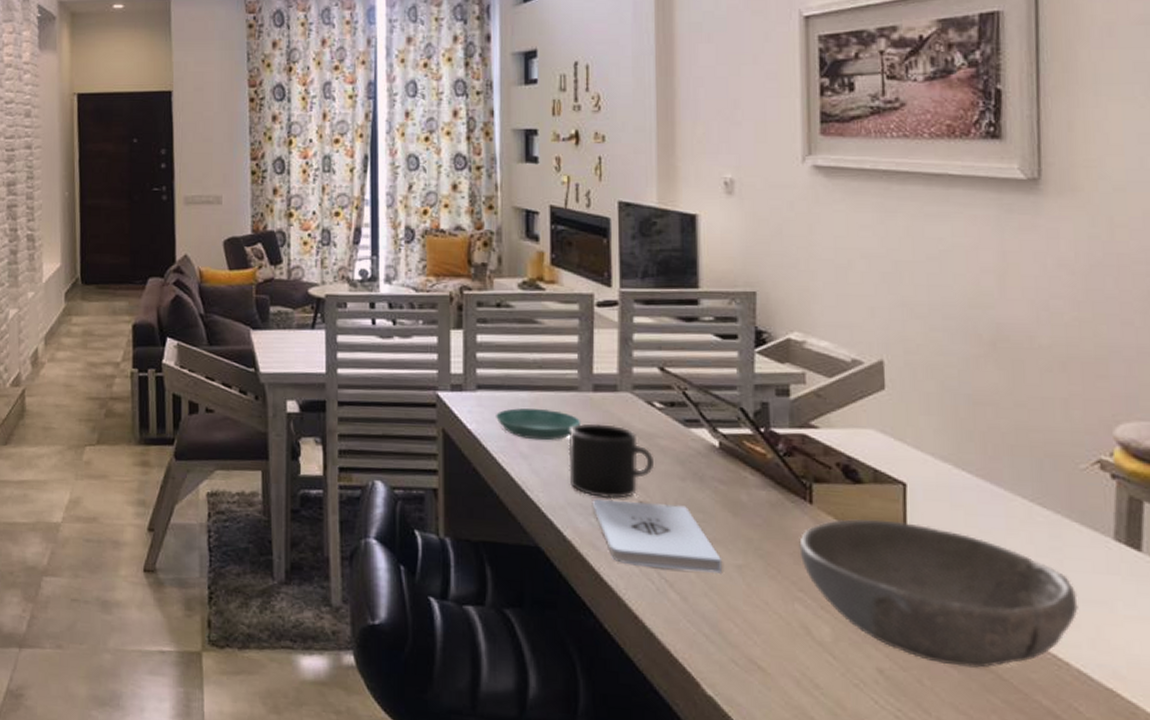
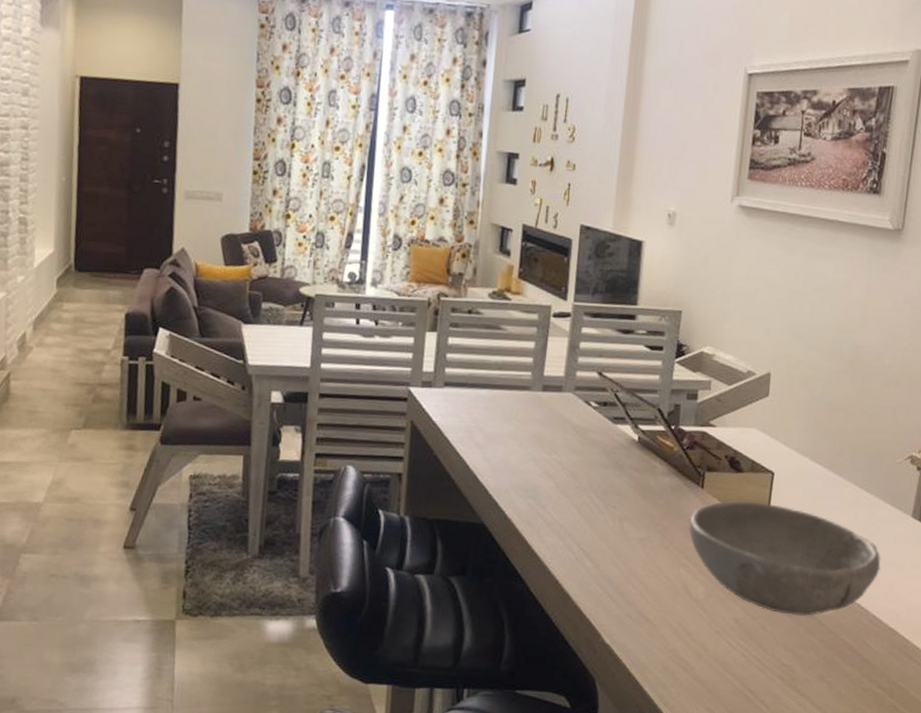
saucer: present [496,408,581,441] -> none [458,404,530,433]
mug: present [568,423,655,499] -> none [515,418,585,484]
notepad: present [592,499,723,573] -> none [531,483,630,545]

